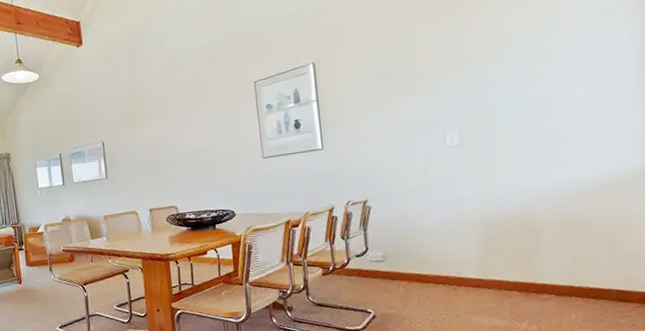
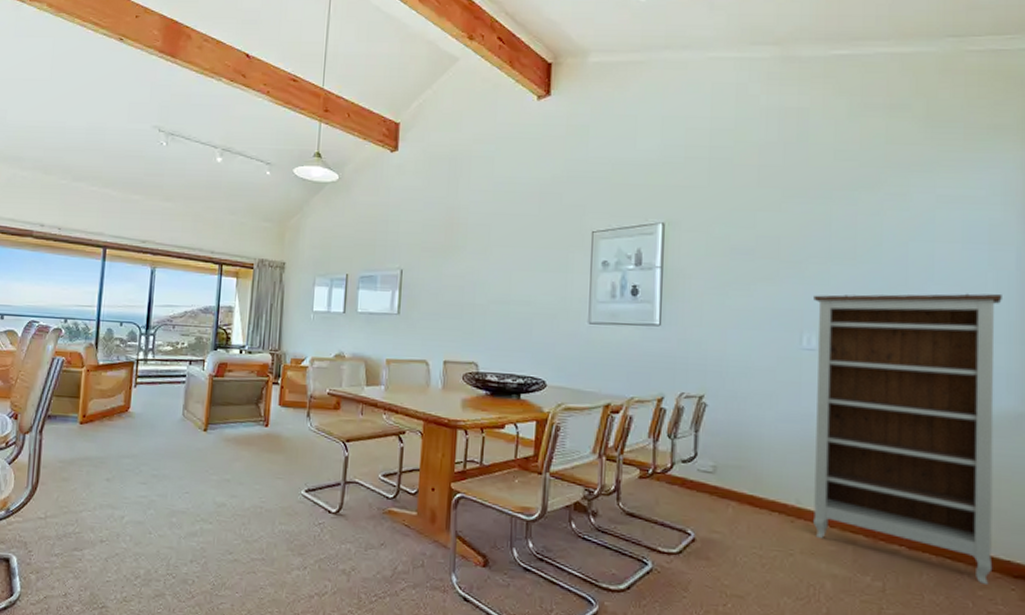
bookshelf: none [452,69,633,315] -> present [813,293,1002,586]

